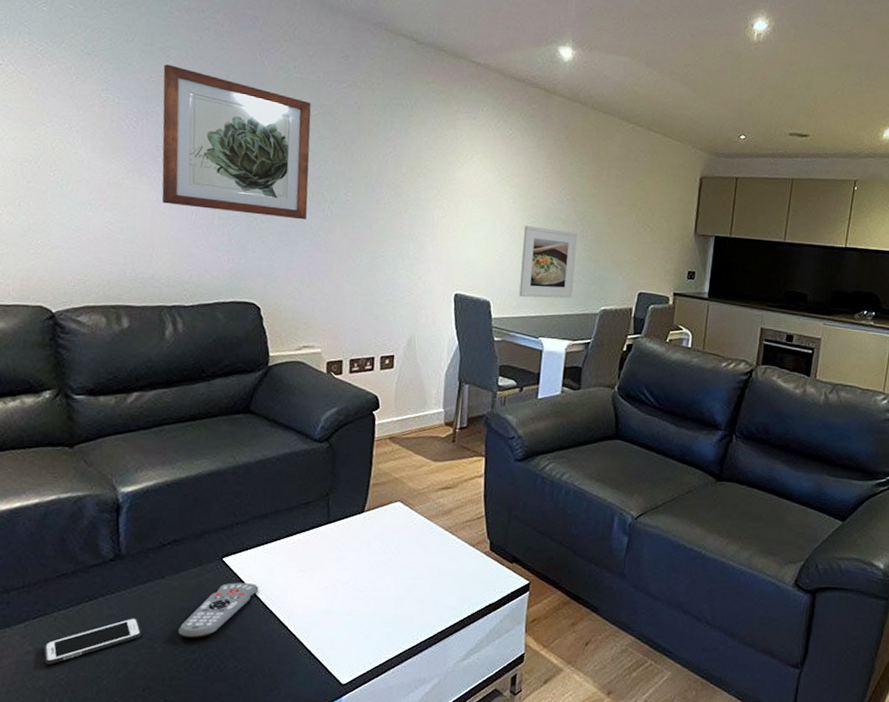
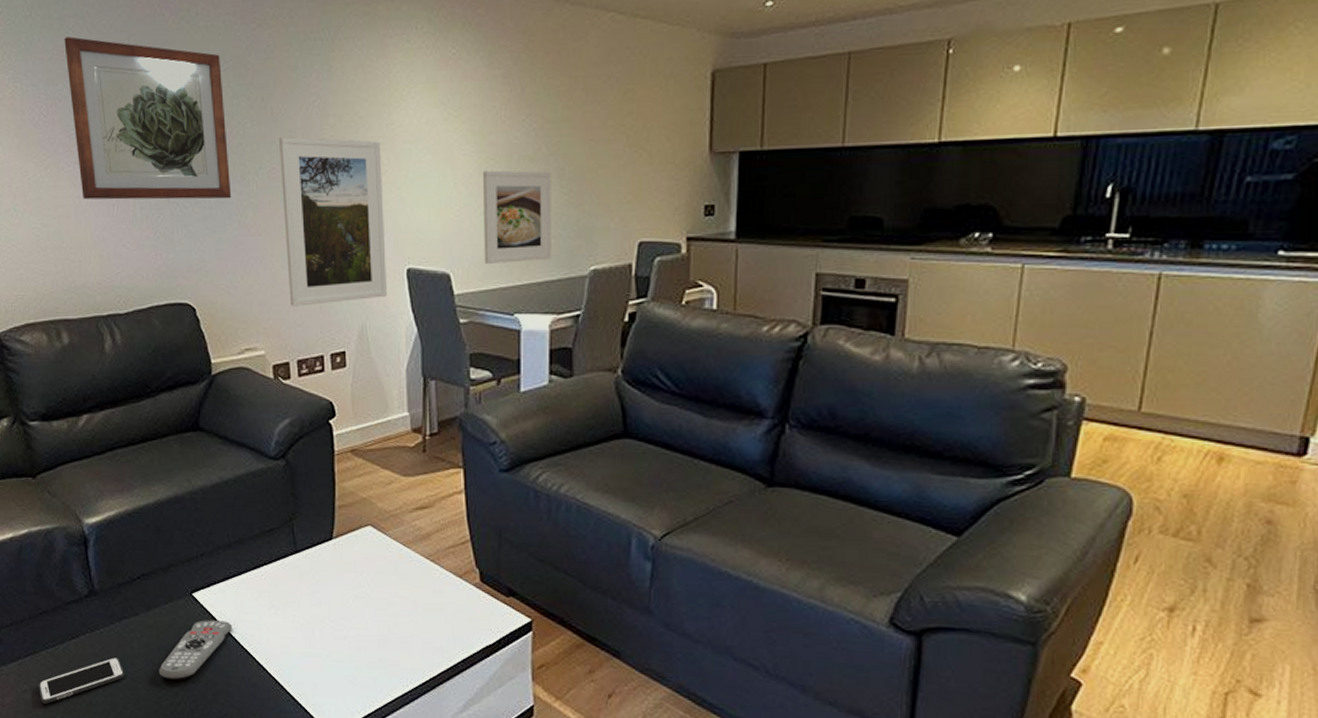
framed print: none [349,176,443,315] -> present [278,136,387,306]

